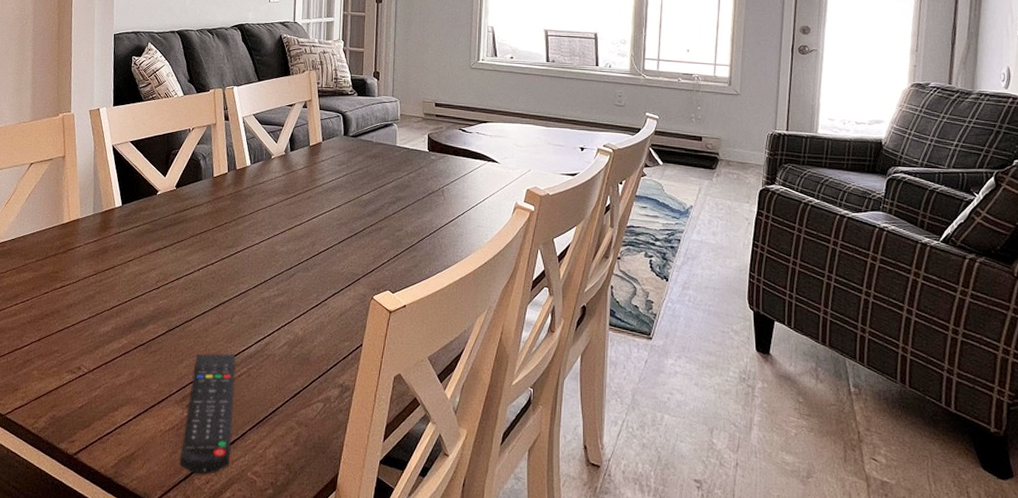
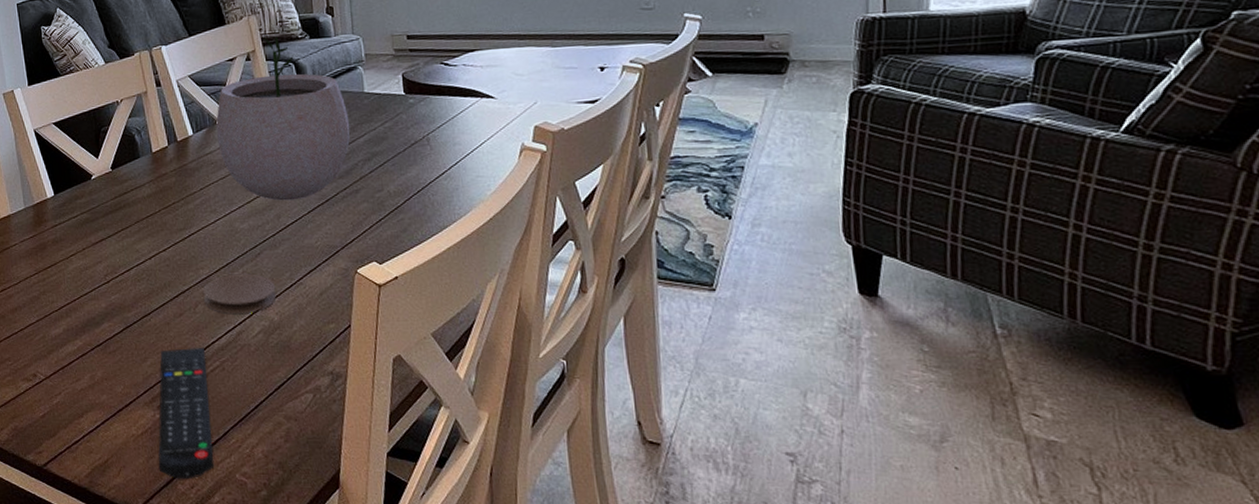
coaster: none [241,290,304,327] -> present [203,273,277,314]
plant pot: none [270,90,382,231] -> present [216,36,350,201]

